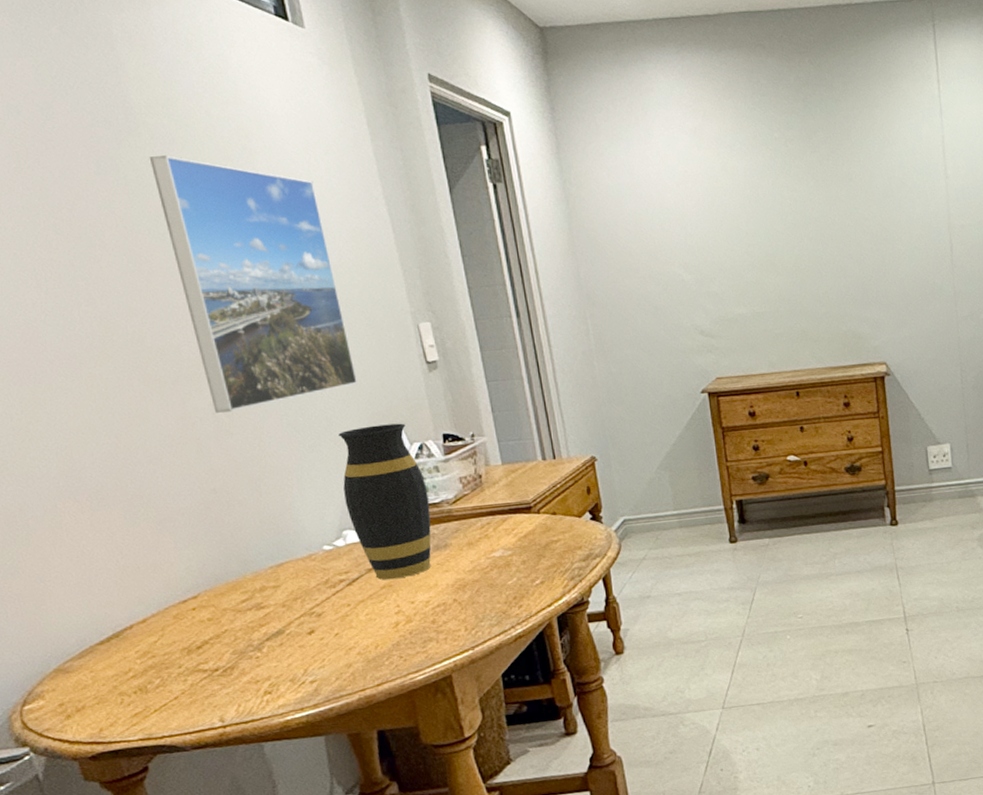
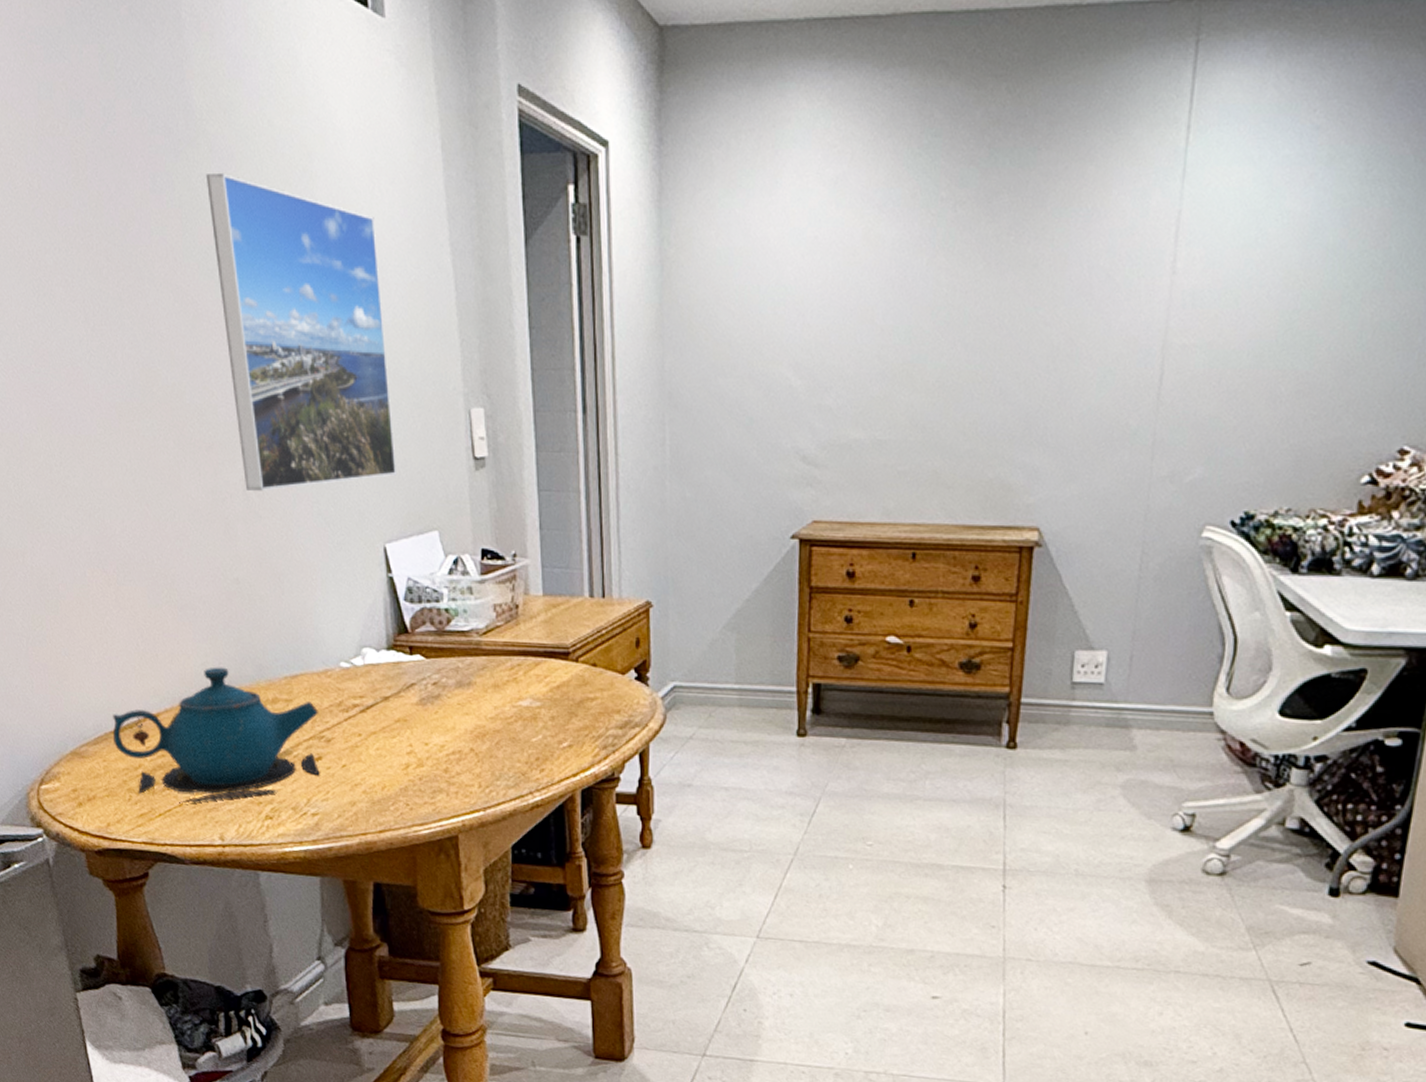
teapot: none [97,567,314,697] -> present [112,667,320,804]
vase: present [338,423,432,580] -> none [369,527,457,714]

